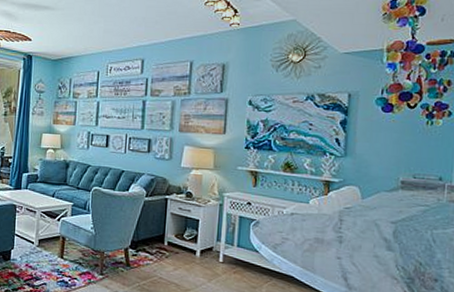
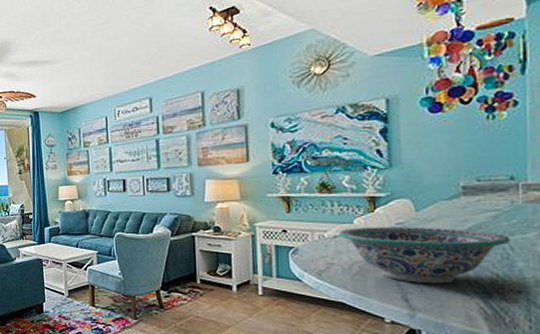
decorative bowl: none [296,207,434,267] -> present [339,226,511,284]

